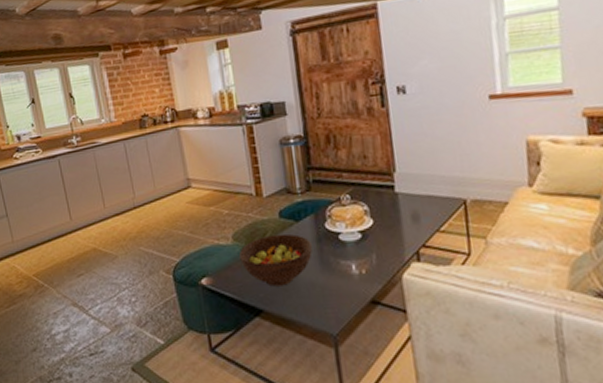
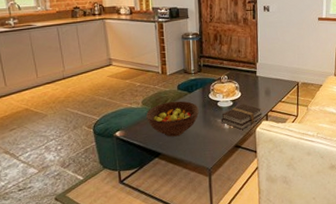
book: none [345,236,411,276] -> present [221,104,262,130]

